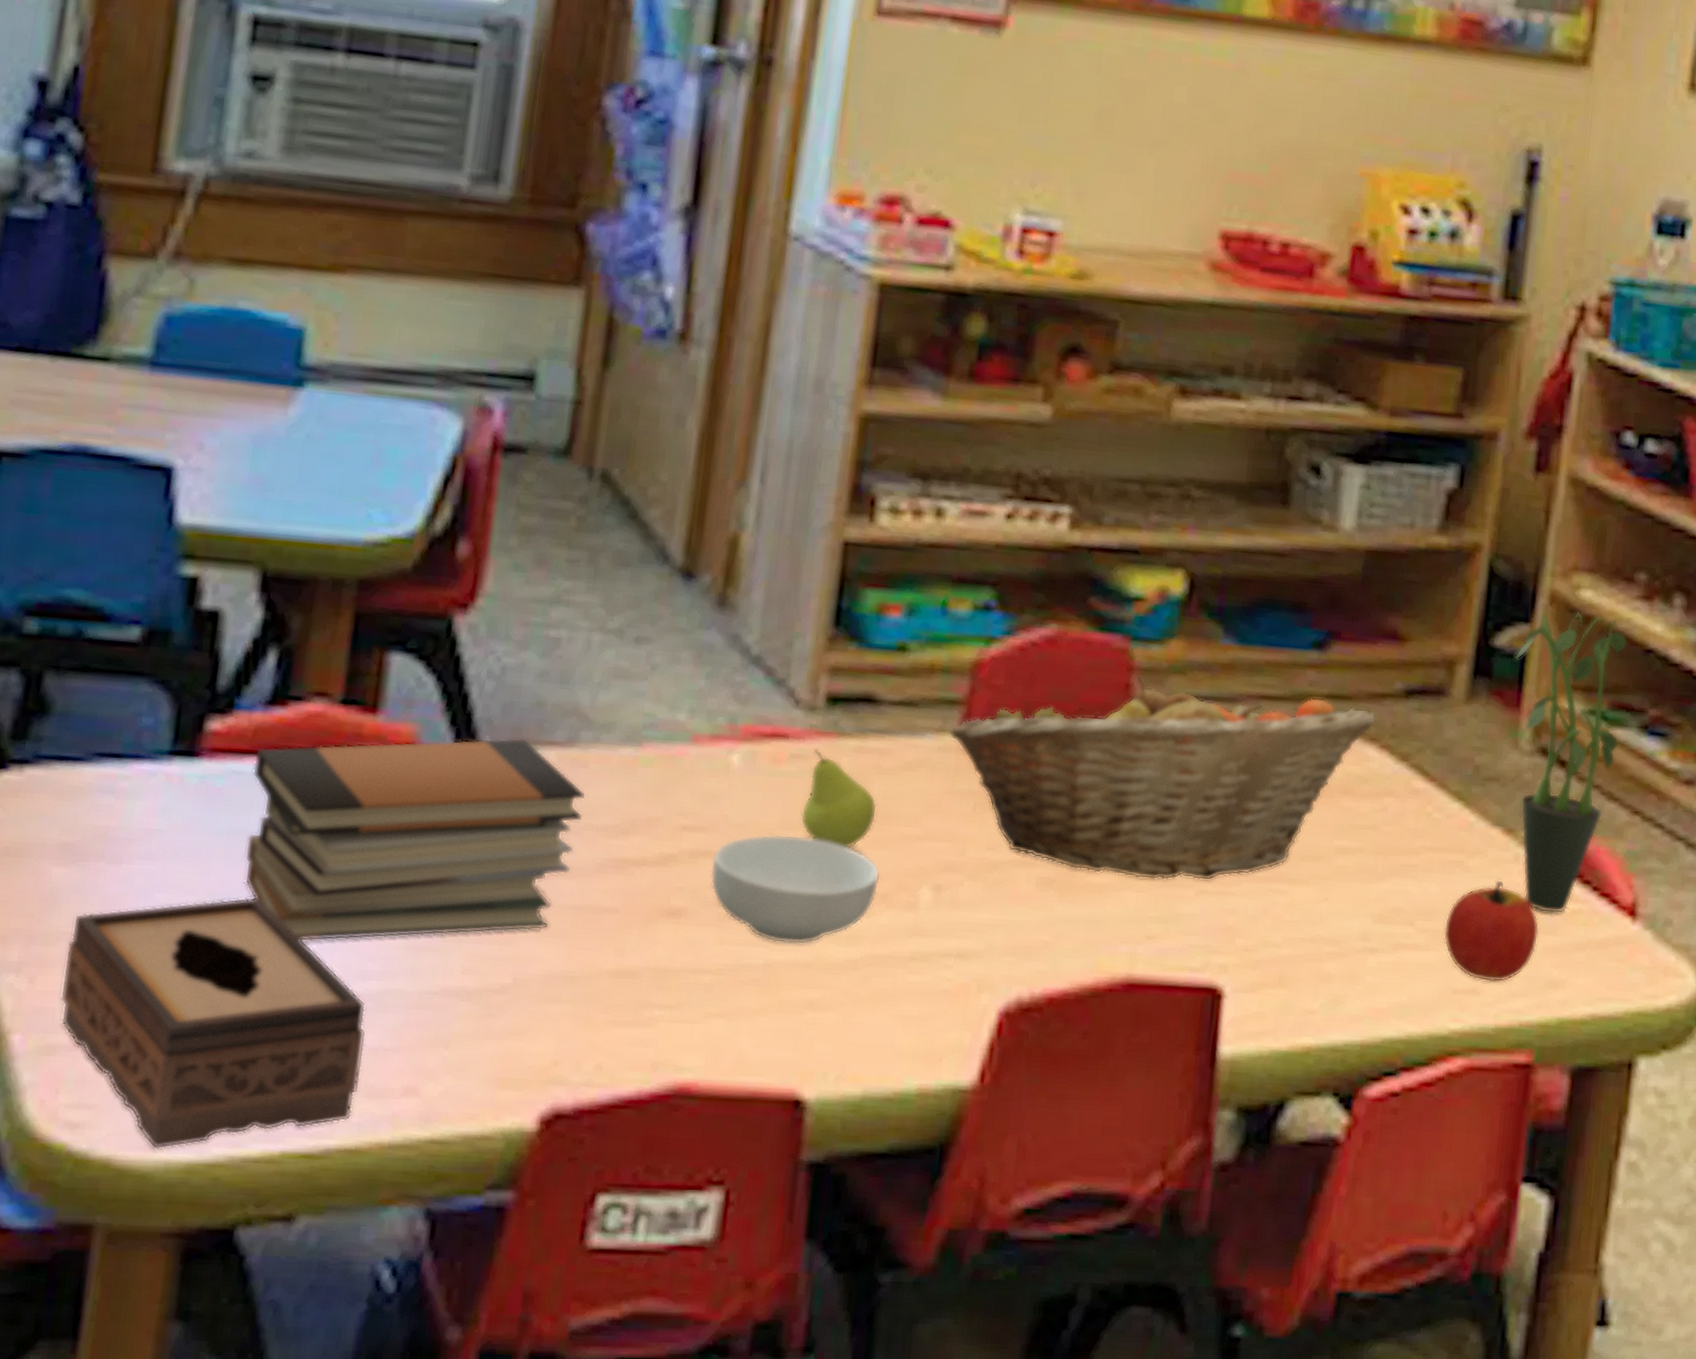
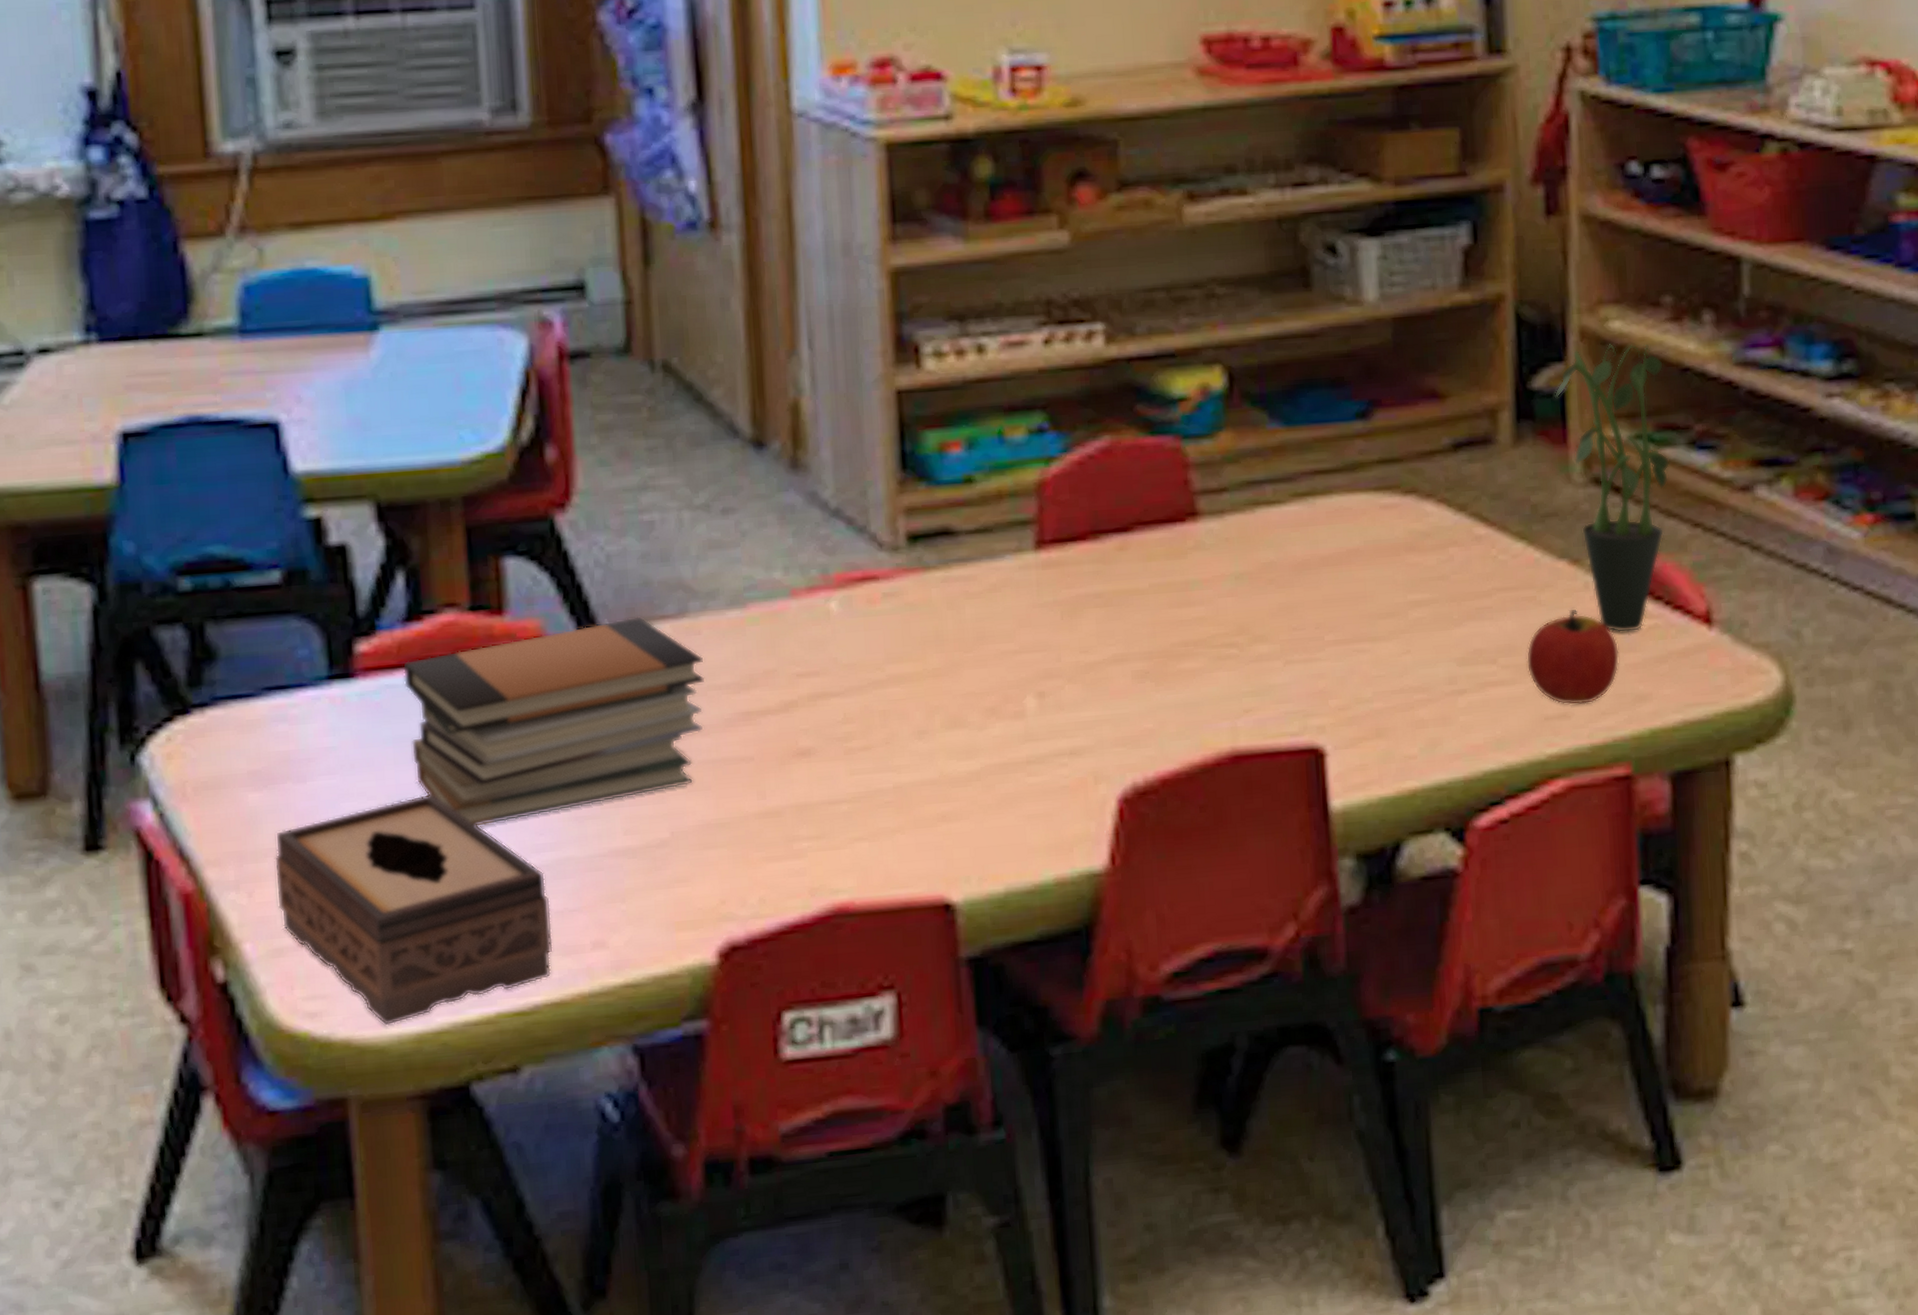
cereal bowl: present [710,834,880,945] -> none [829,665,987,767]
fruit: present [800,748,878,849] -> none [902,585,973,672]
fruit basket: present [948,675,1376,881] -> none [1025,464,1429,660]

